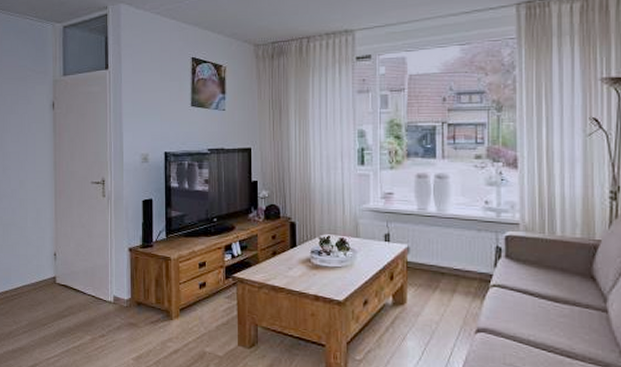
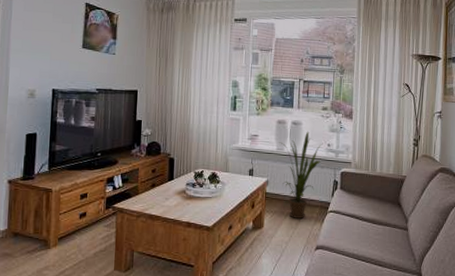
house plant: none [420,186,477,294] -> present [279,131,322,218]

